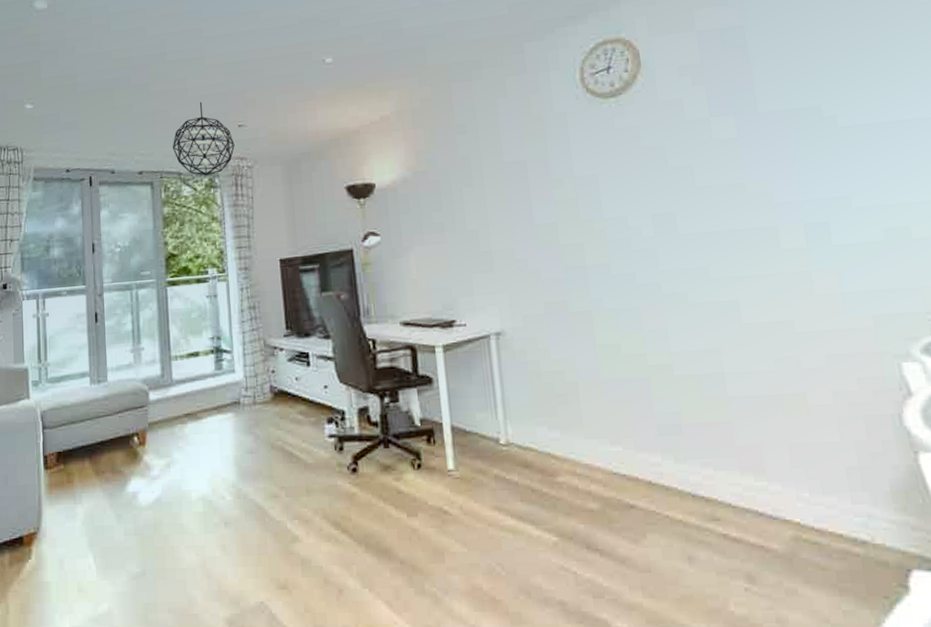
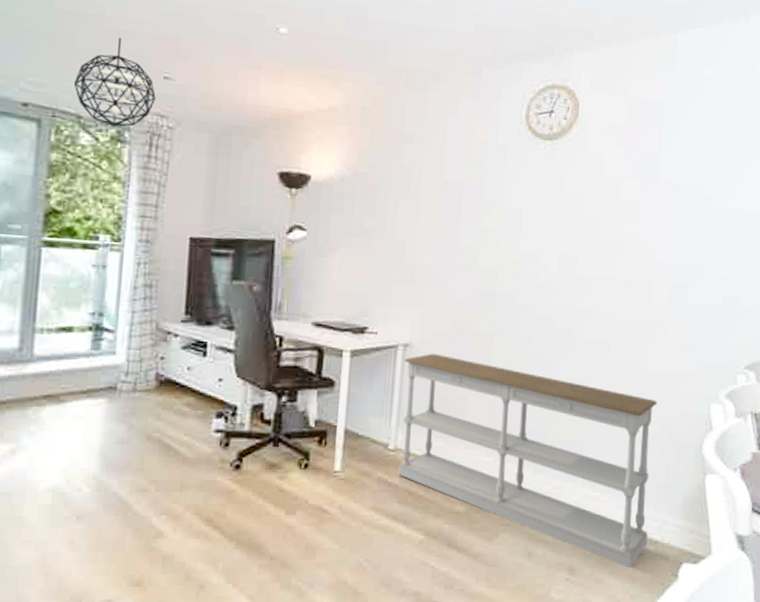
console table: none [499,339,852,575] -> present [398,353,657,568]

